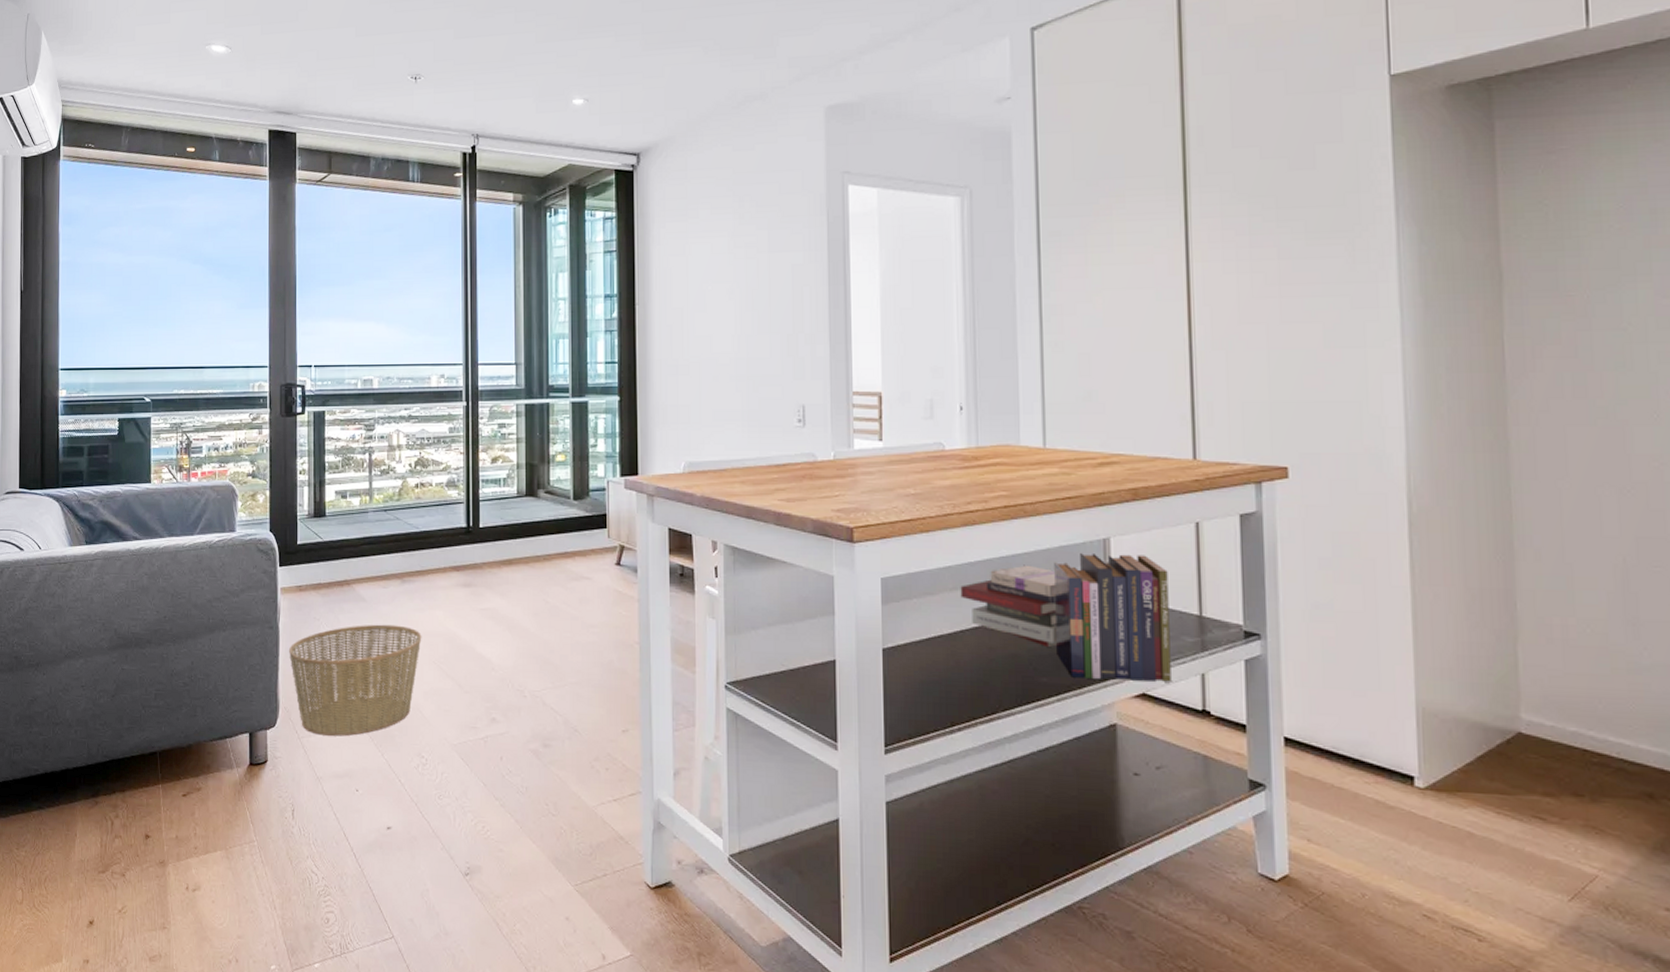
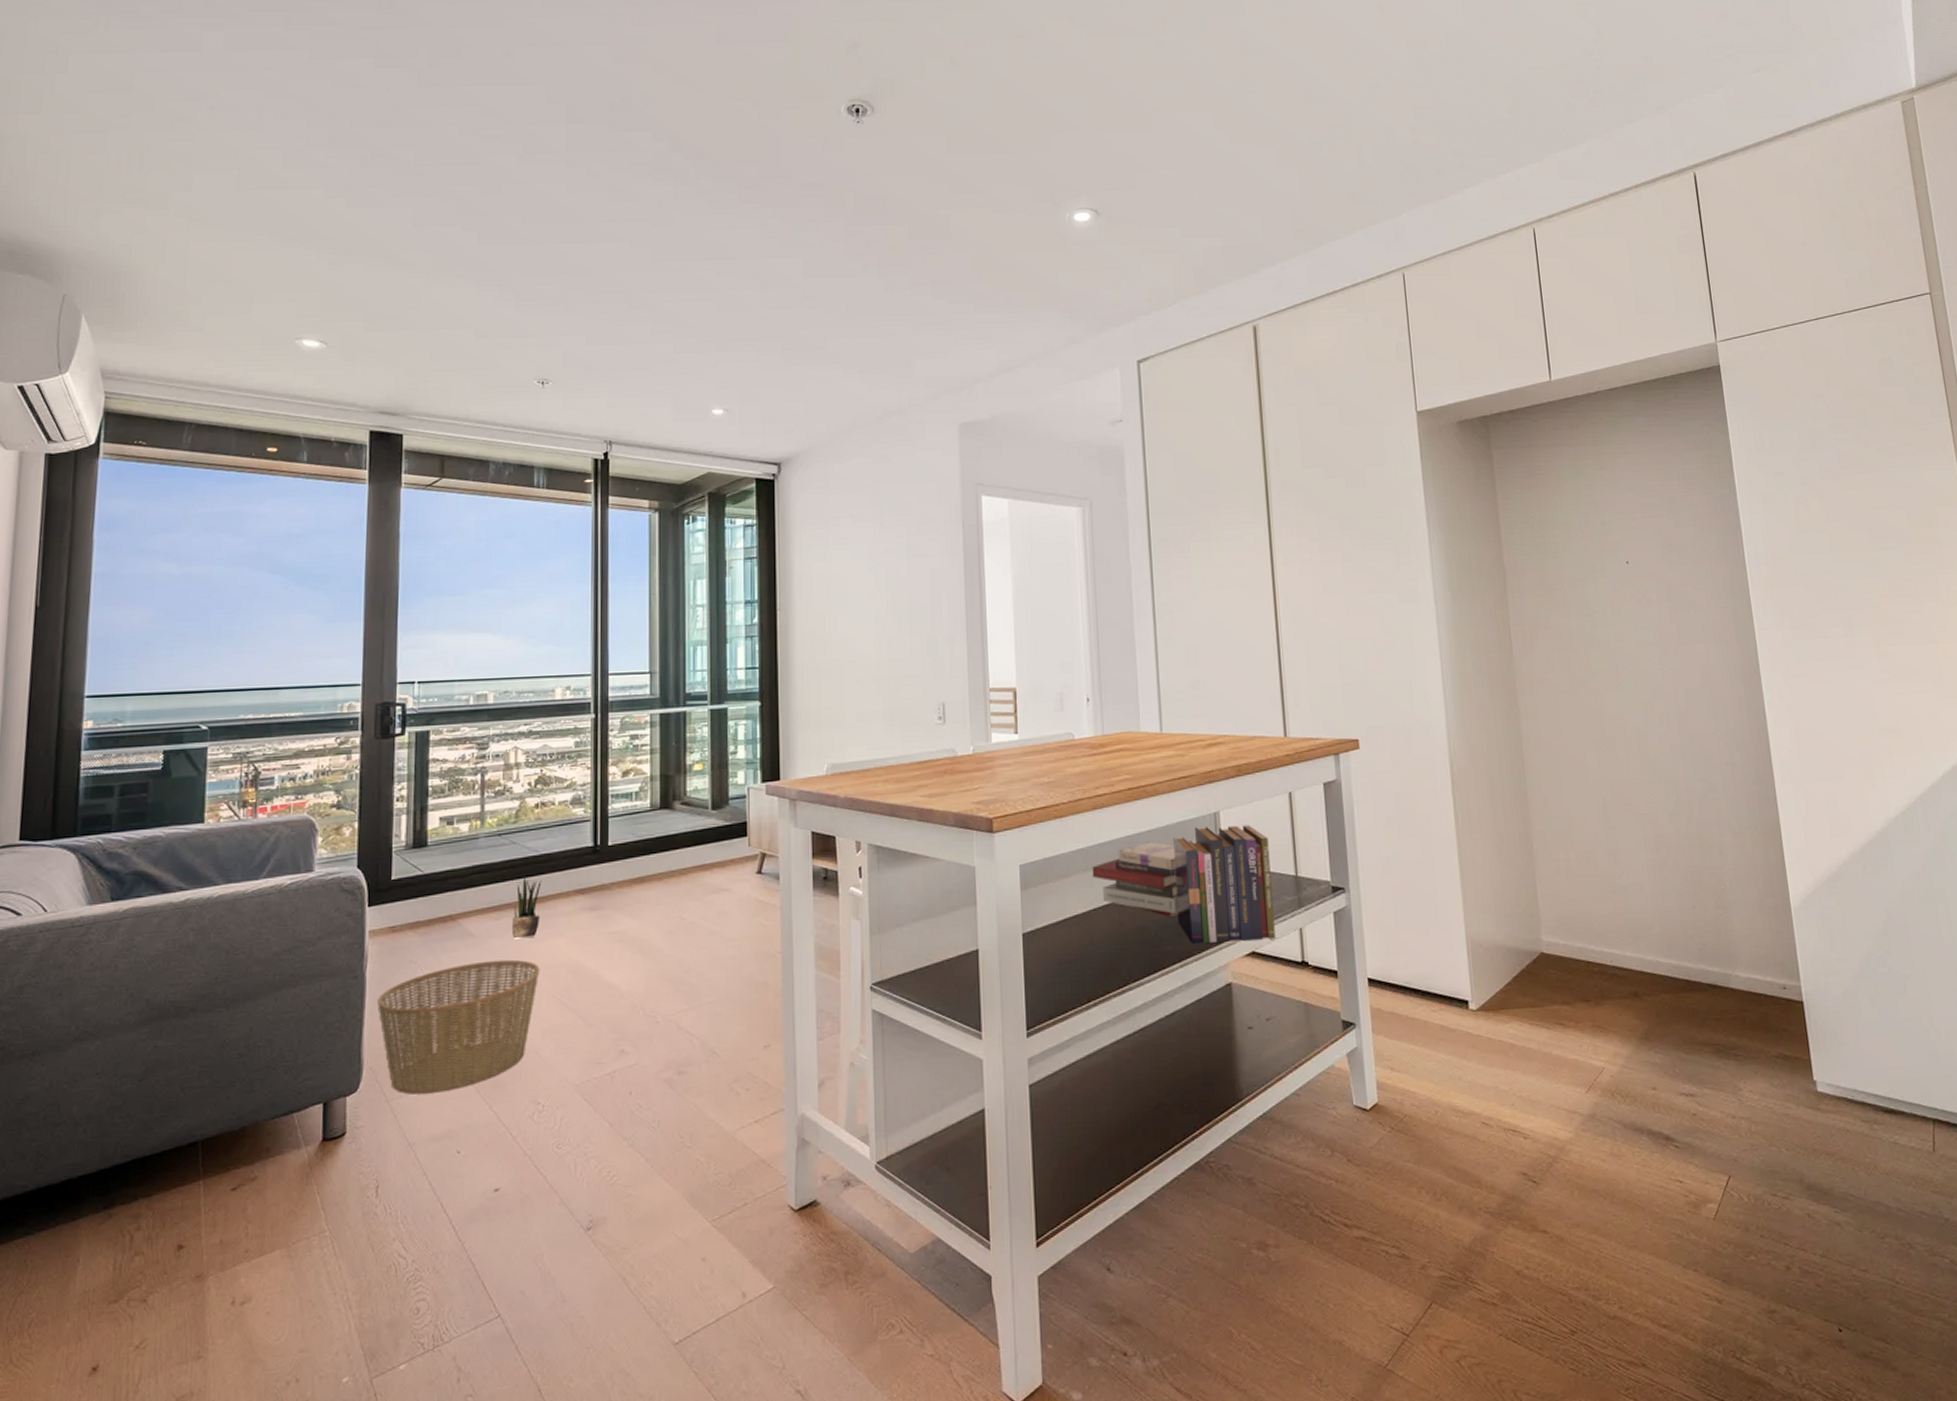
potted plant: none [397,552,422,606] -> present [511,878,542,938]

